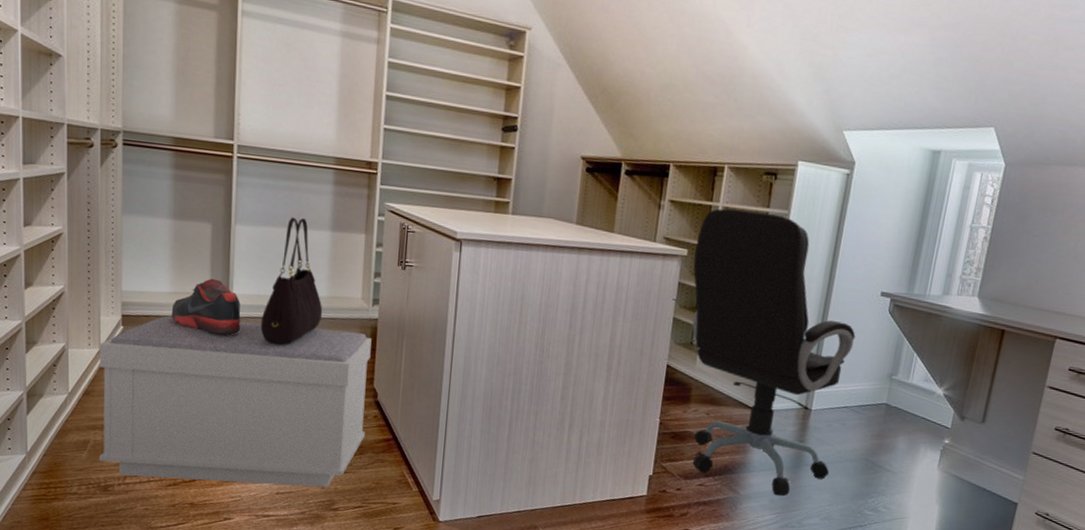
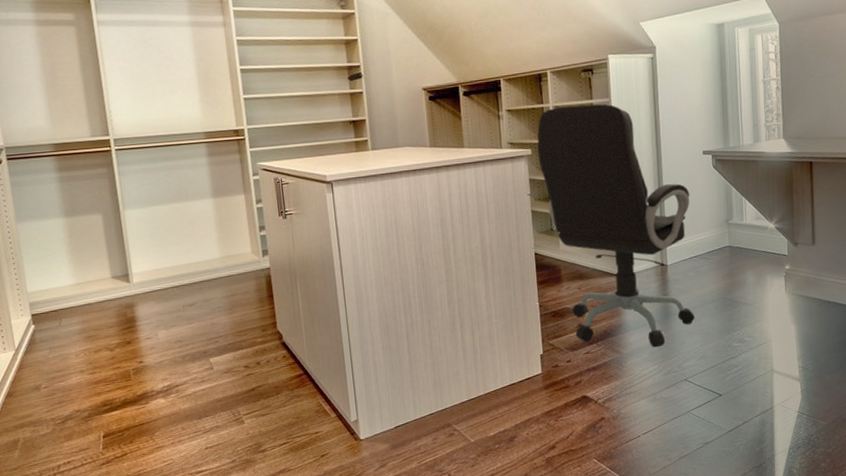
bench: present [99,316,372,488] -> none [14,283,279,465]
shoe: present [171,278,241,336] -> none [77,263,145,315]
handbag: present [260,217,323,345] -> none [162,192,219,311]

